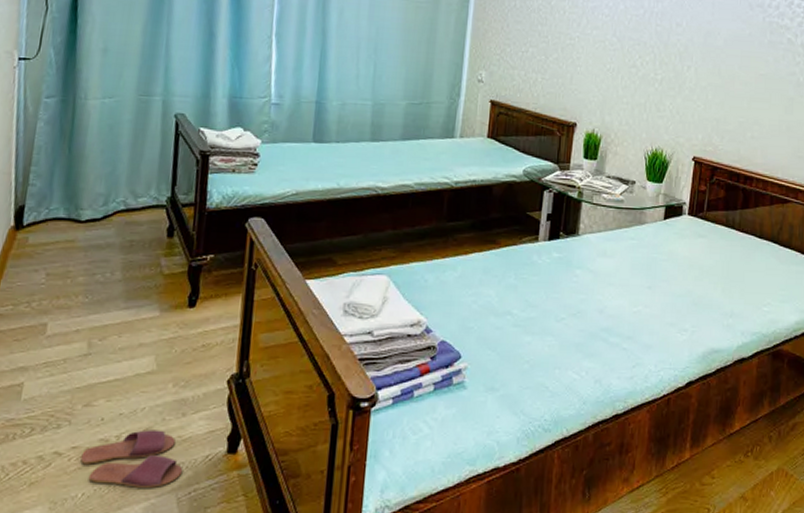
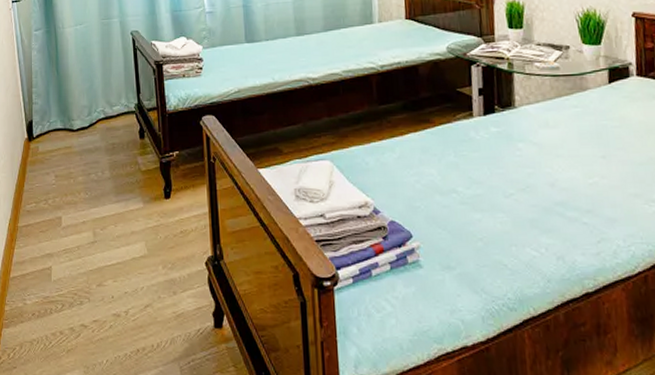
slippers: present [81,430,183,488] -> none [101,306,181,357]

